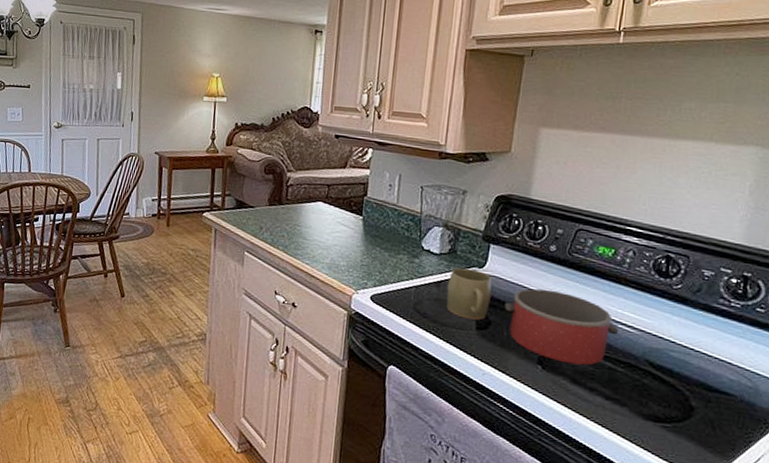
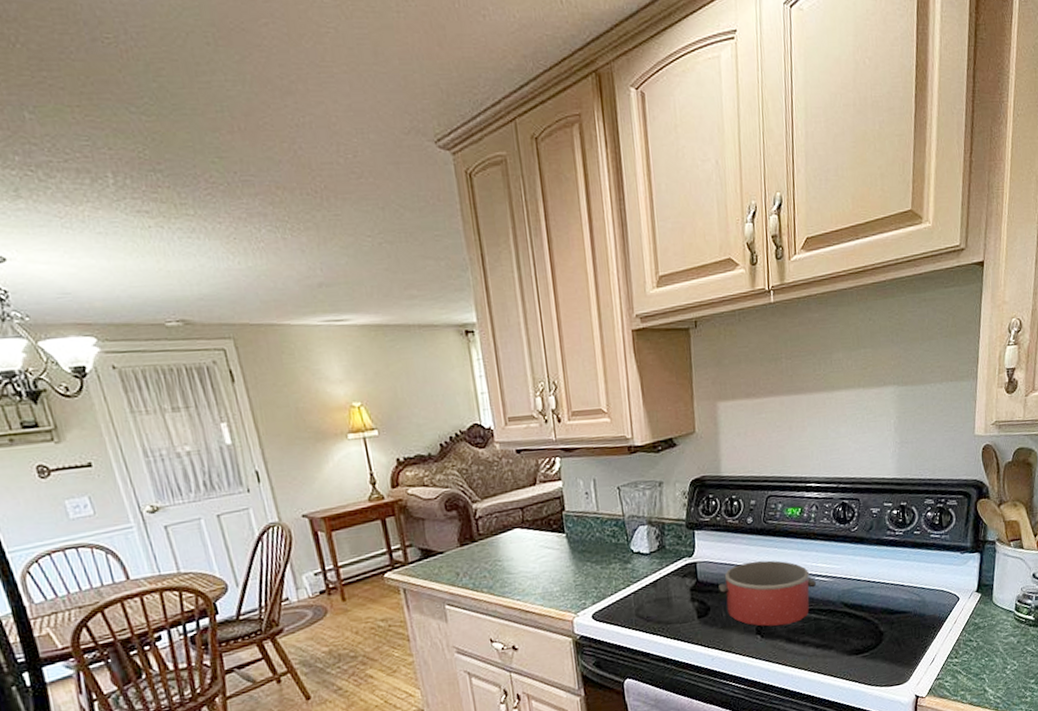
mug: present [446,267,492,320] -> none [663,559,706,611]

